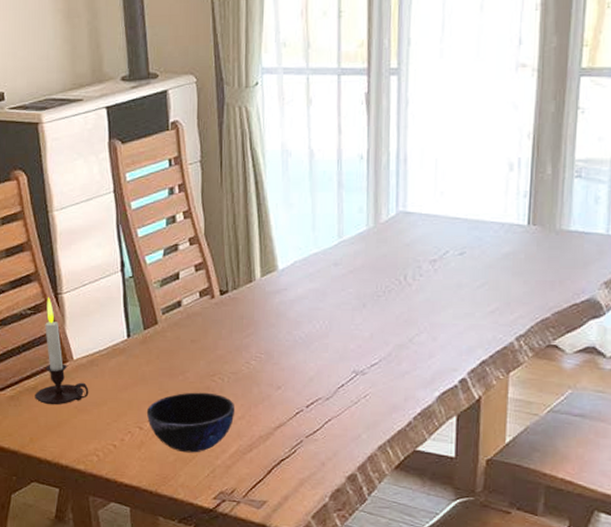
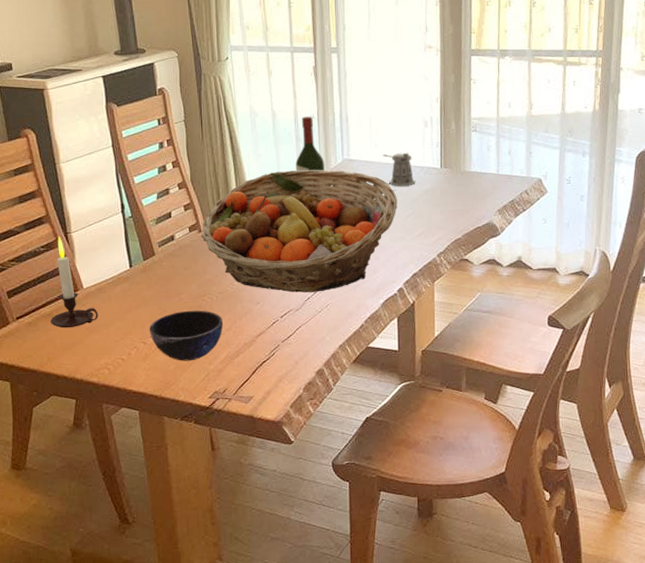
fruit basket: none [214,224,466,378] -> present [201,170,397,293]
wine bottle: none [335,157,373,226] -> present [296,116,325,171]
pepper shaker: none [449,204,493,248] -> present [382,152,416,186]

